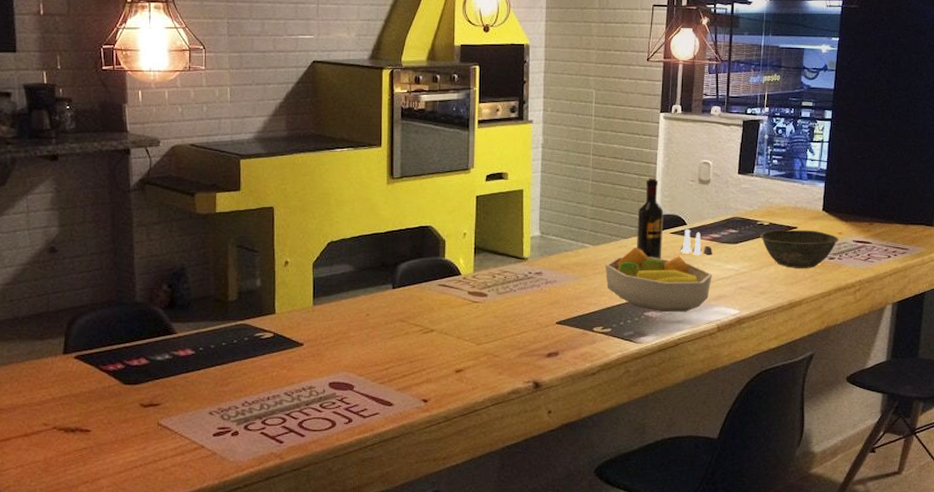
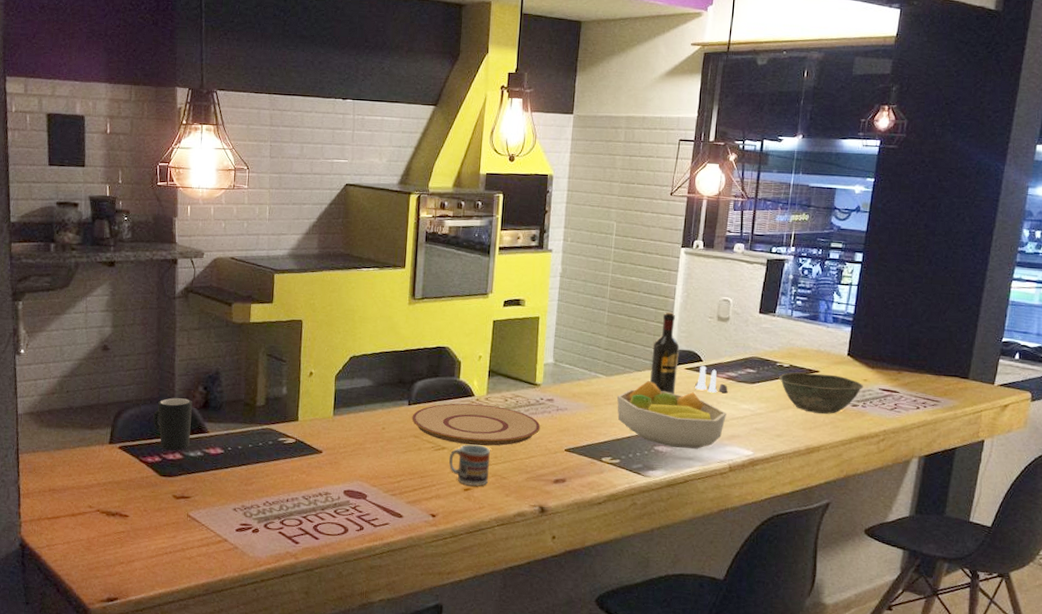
mug: none [112,299,156,356] -> present [153,398,193,451]
plate: none [397,282,530,325] -> present [412,403,541,446]
cup: none [438,324,480,366] -> present [448,444,490,486]

